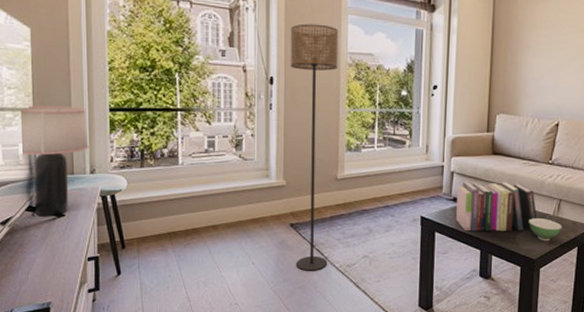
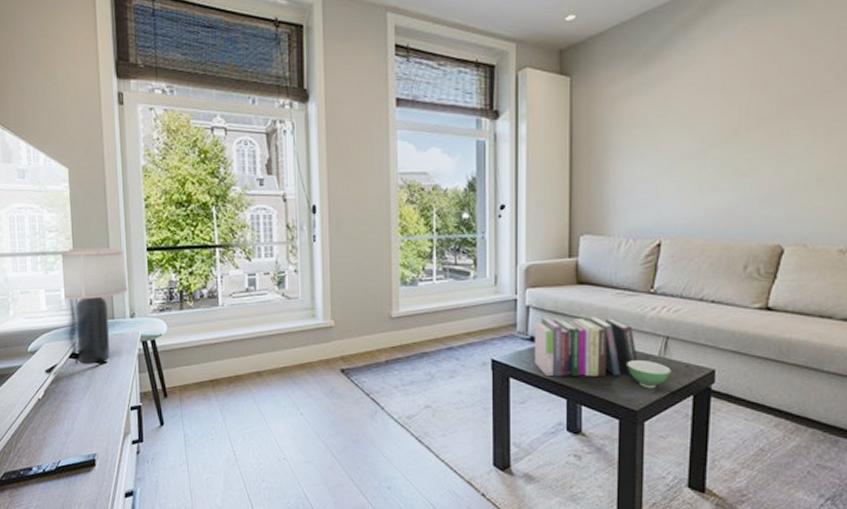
floor lamp: present [290,23,339,271] -> none [333,143,388,423]

